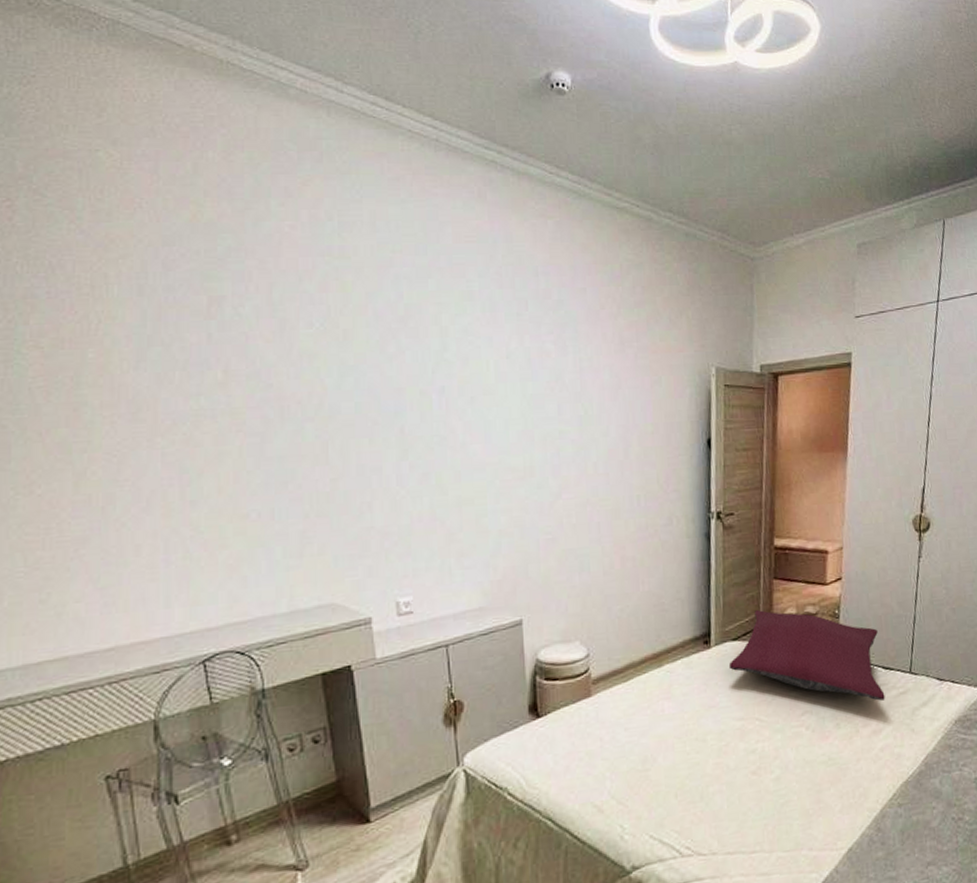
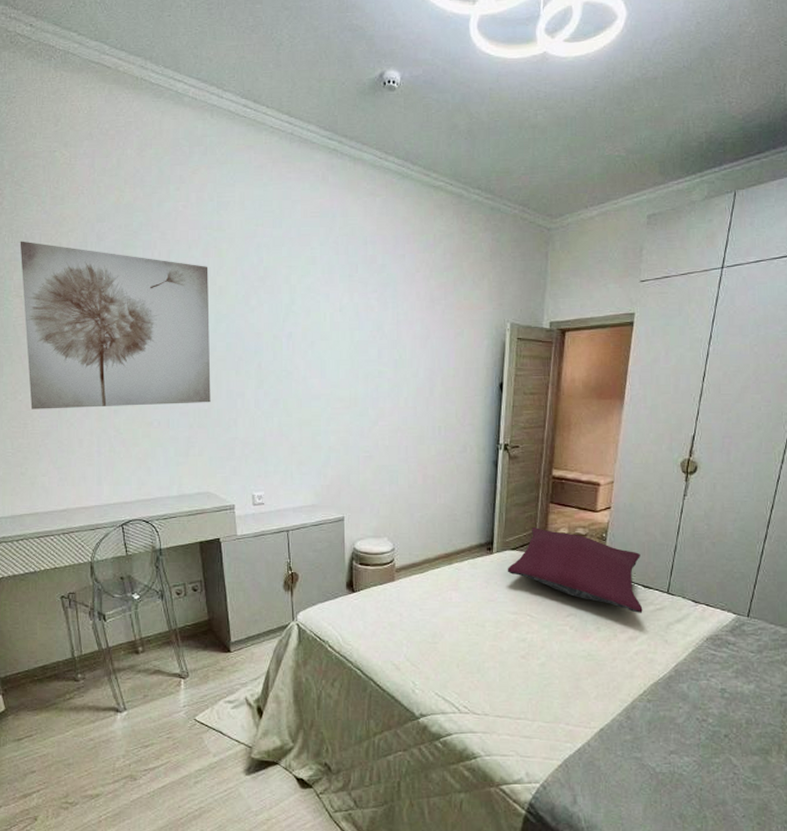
wall art: none [40,270,334,507] -> present [20,241,211,410]

